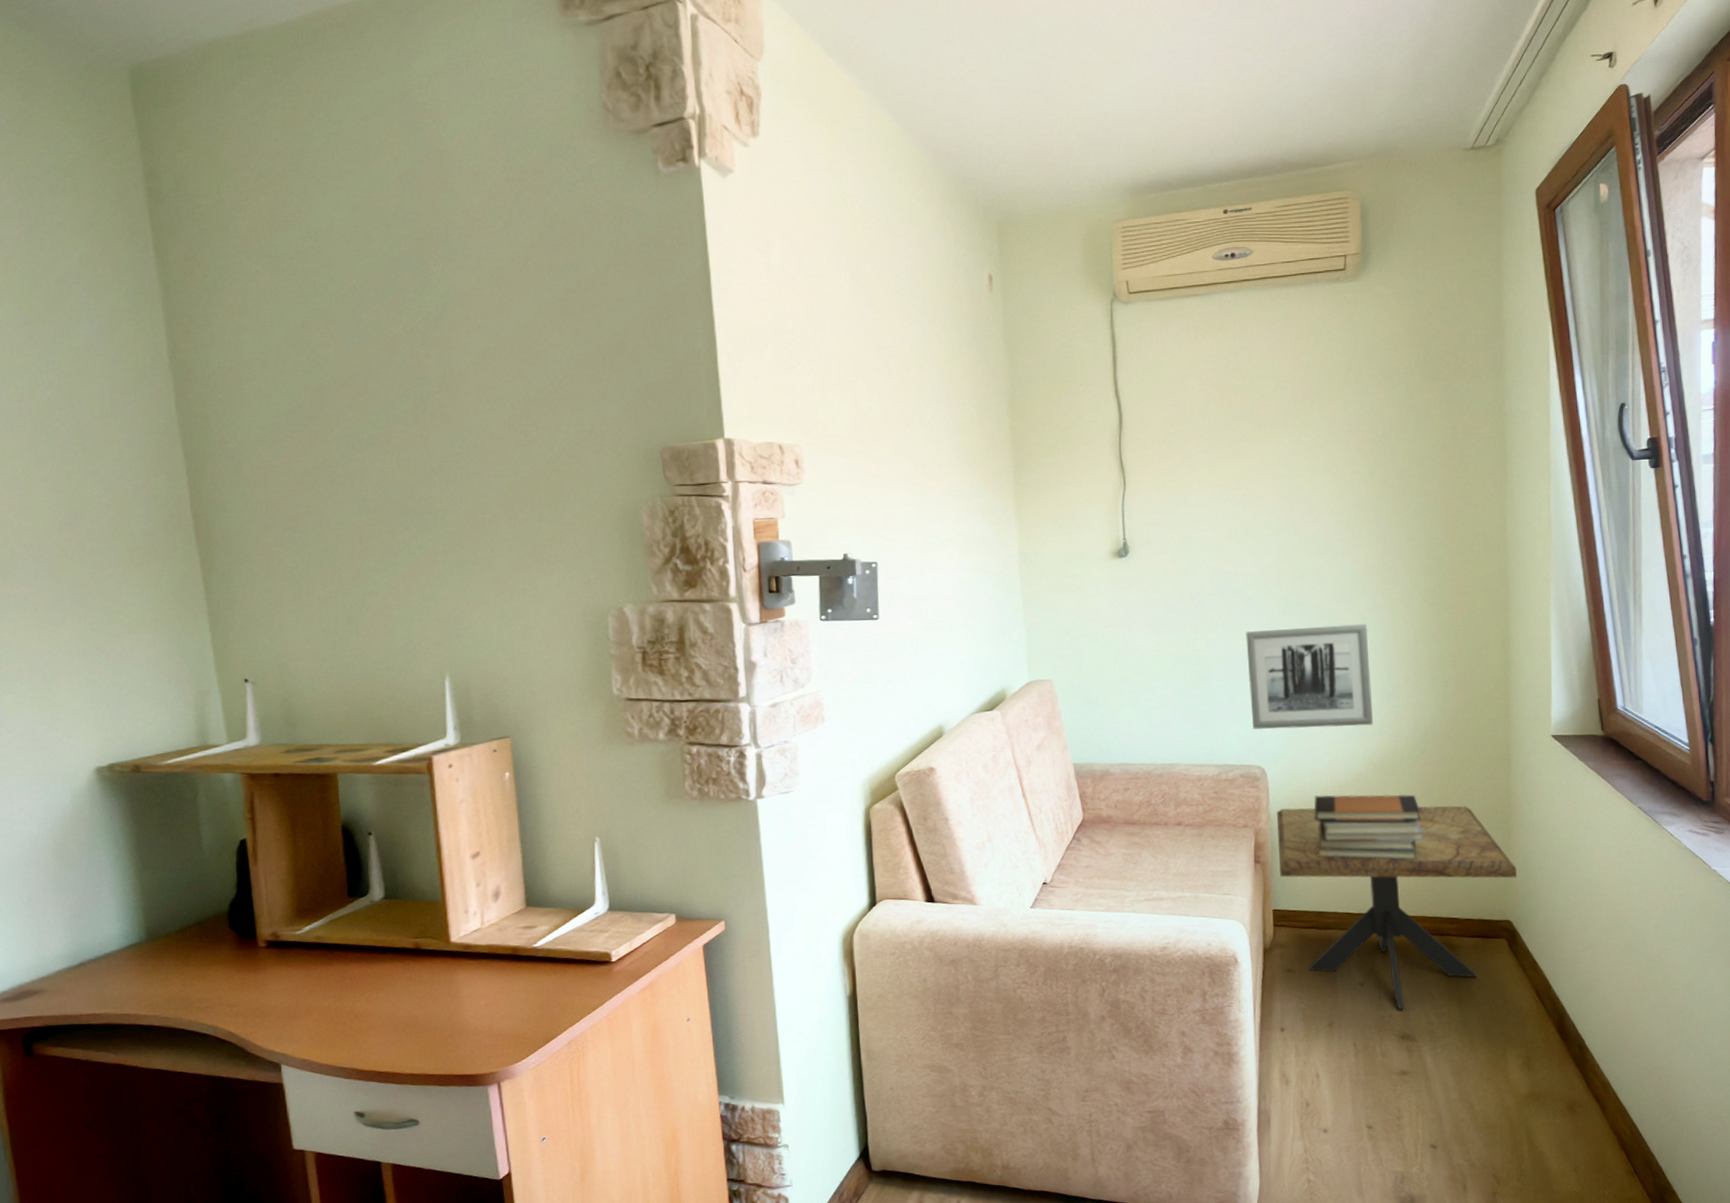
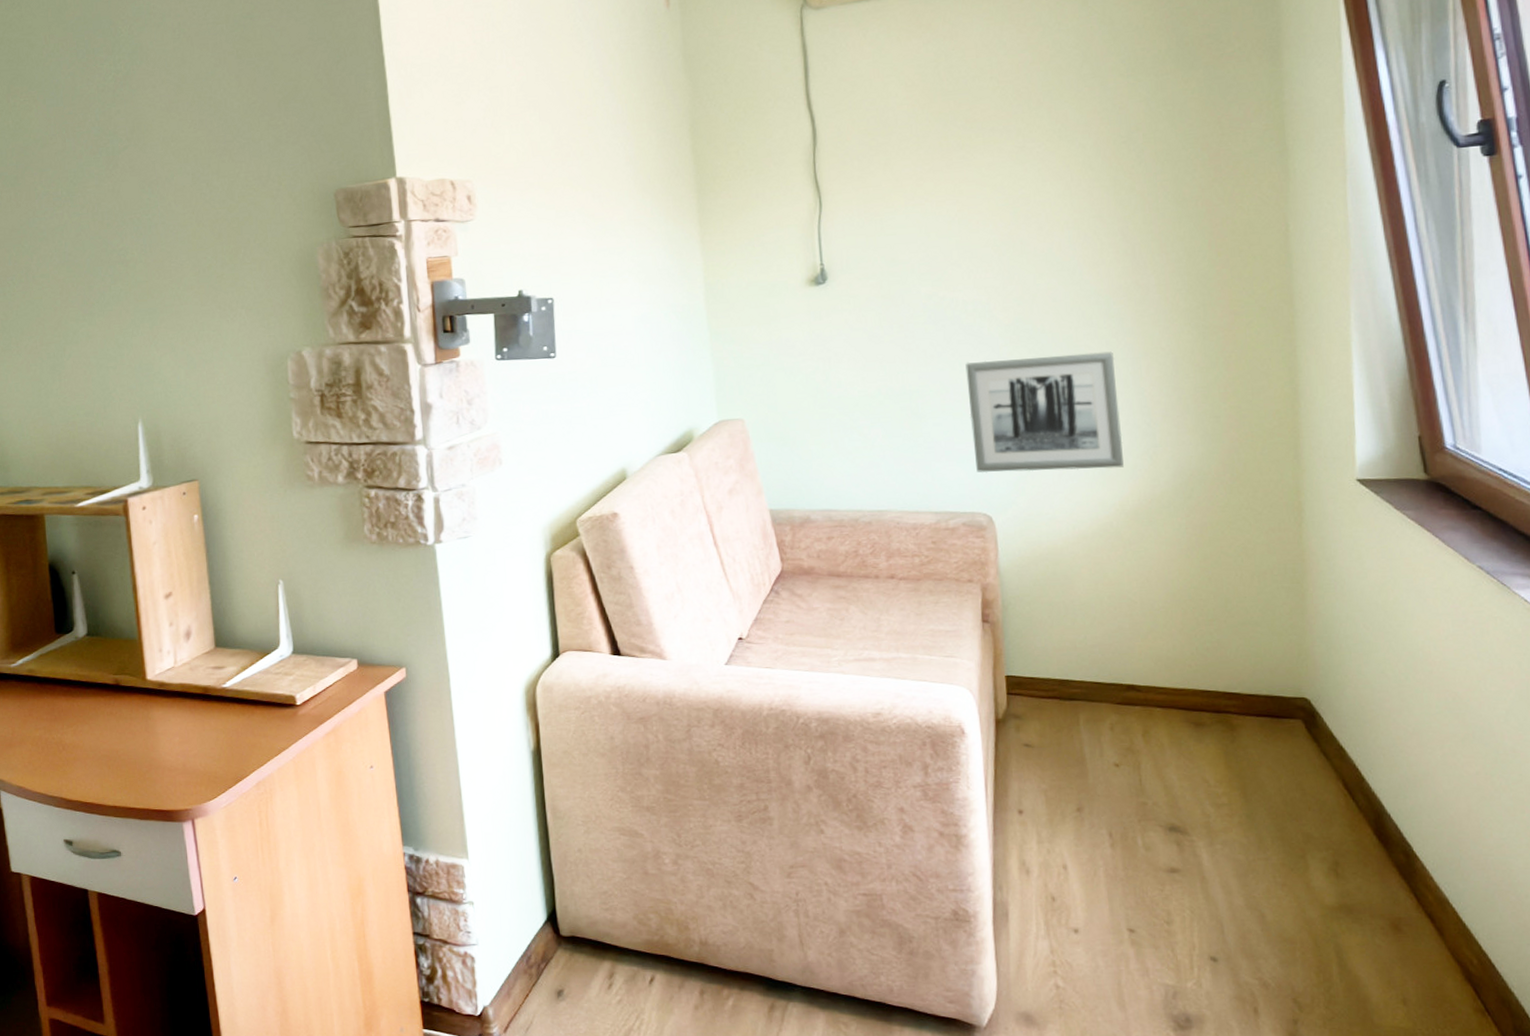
side table: present [1277,805,1517,1010] -> none [1008,560,1315,797]
book stack: present [1314,794,1424,860] -> none [1053,547,1192,624]

